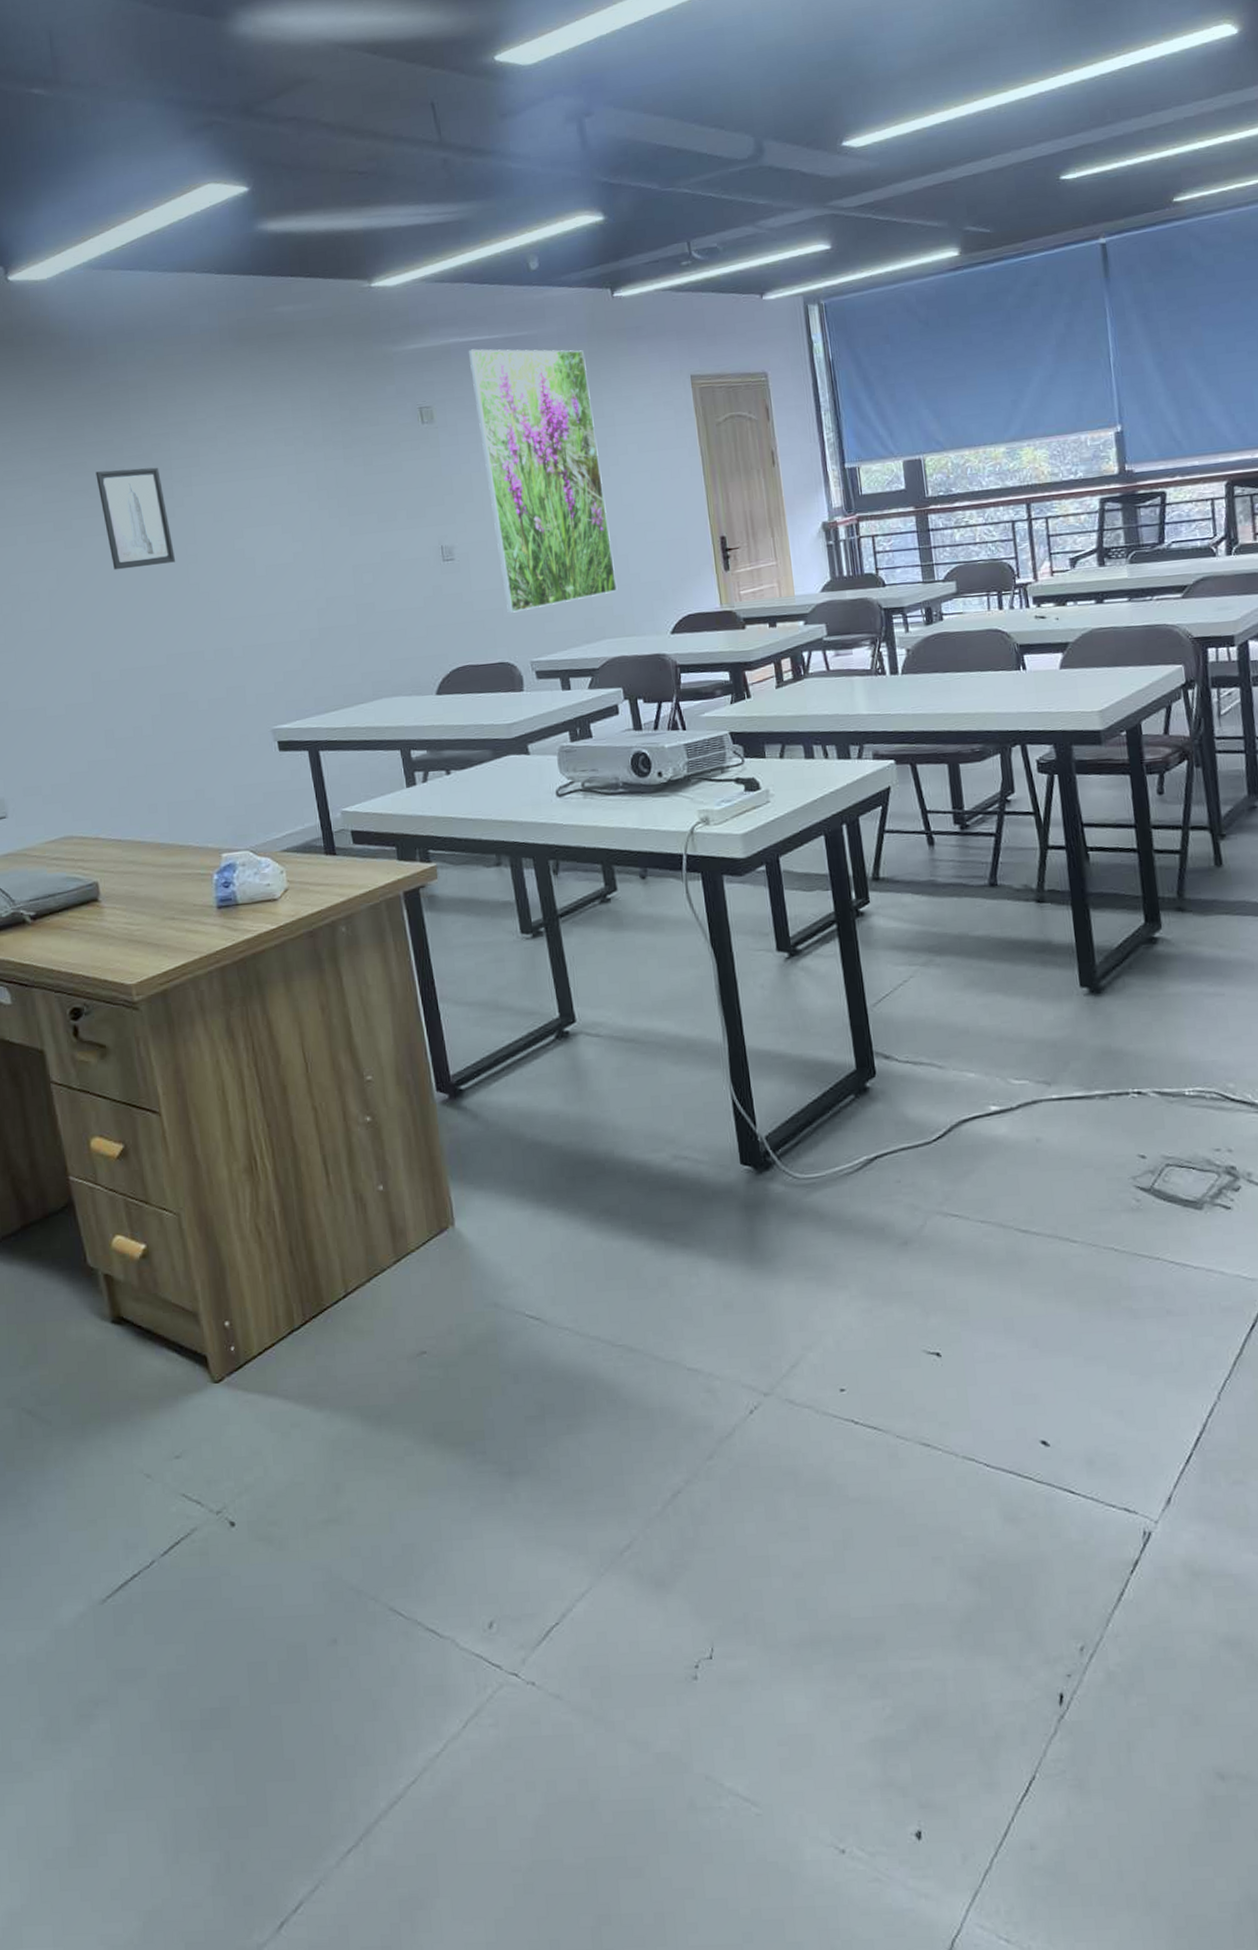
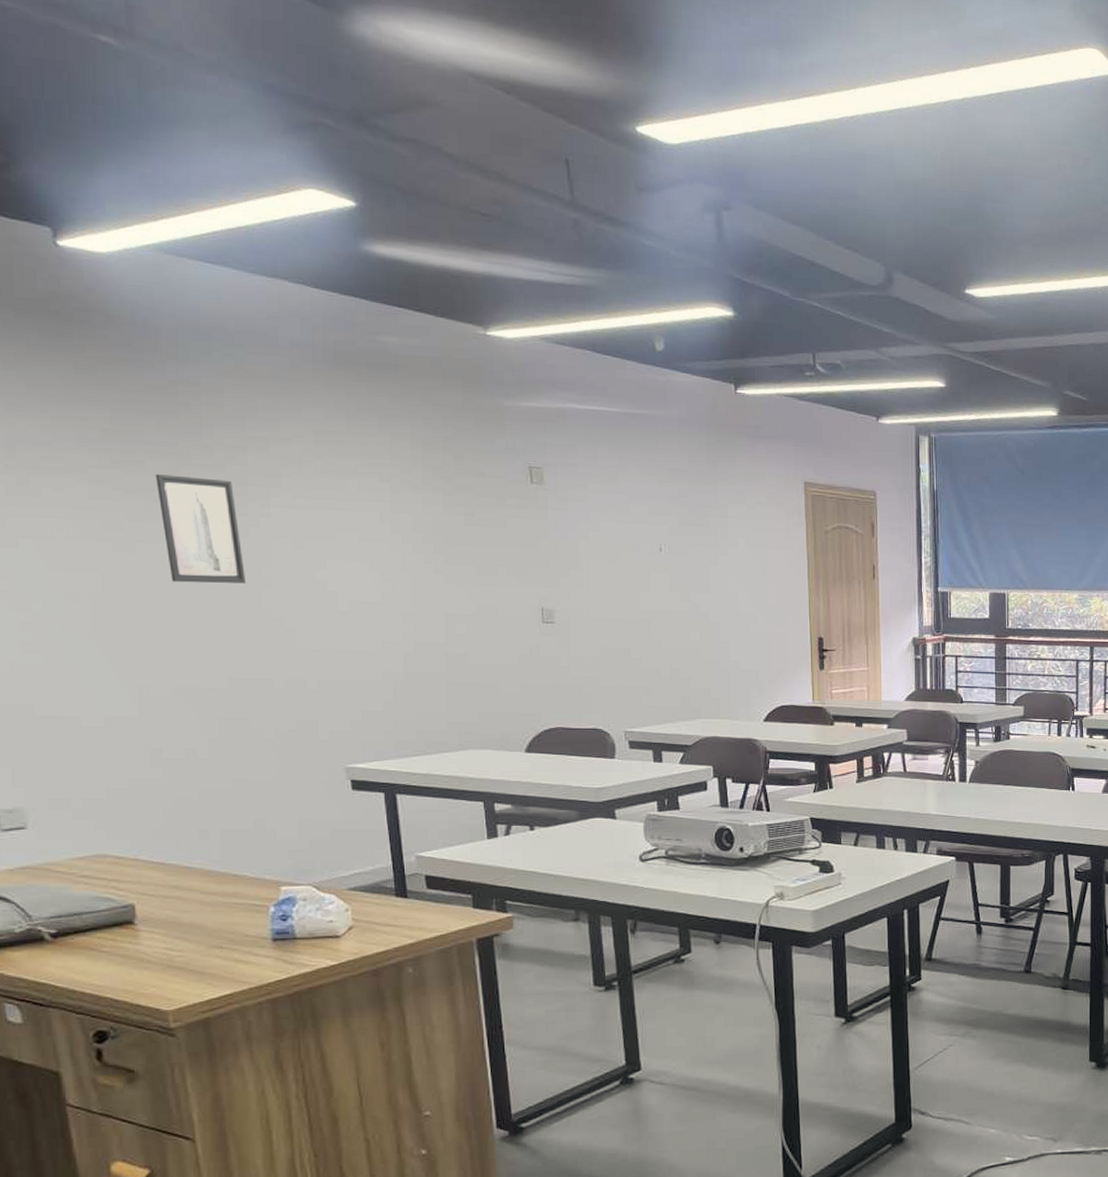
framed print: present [468,349,618,613] -> none [585,418,716,682]

